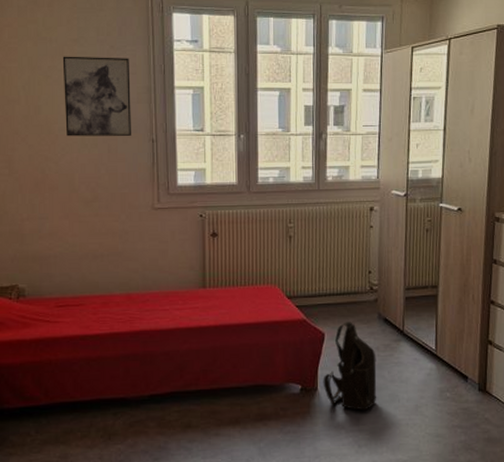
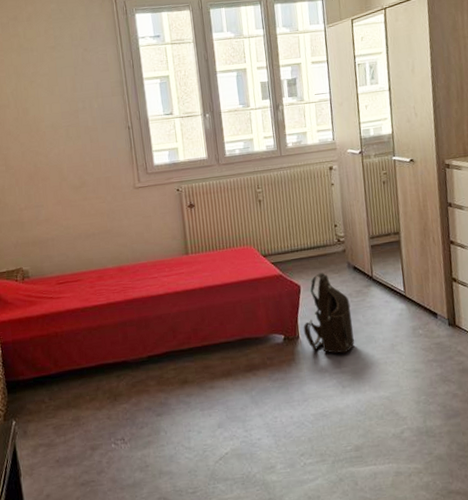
wall art: present [62,56,131,137] -> none [43,57,109,132]

